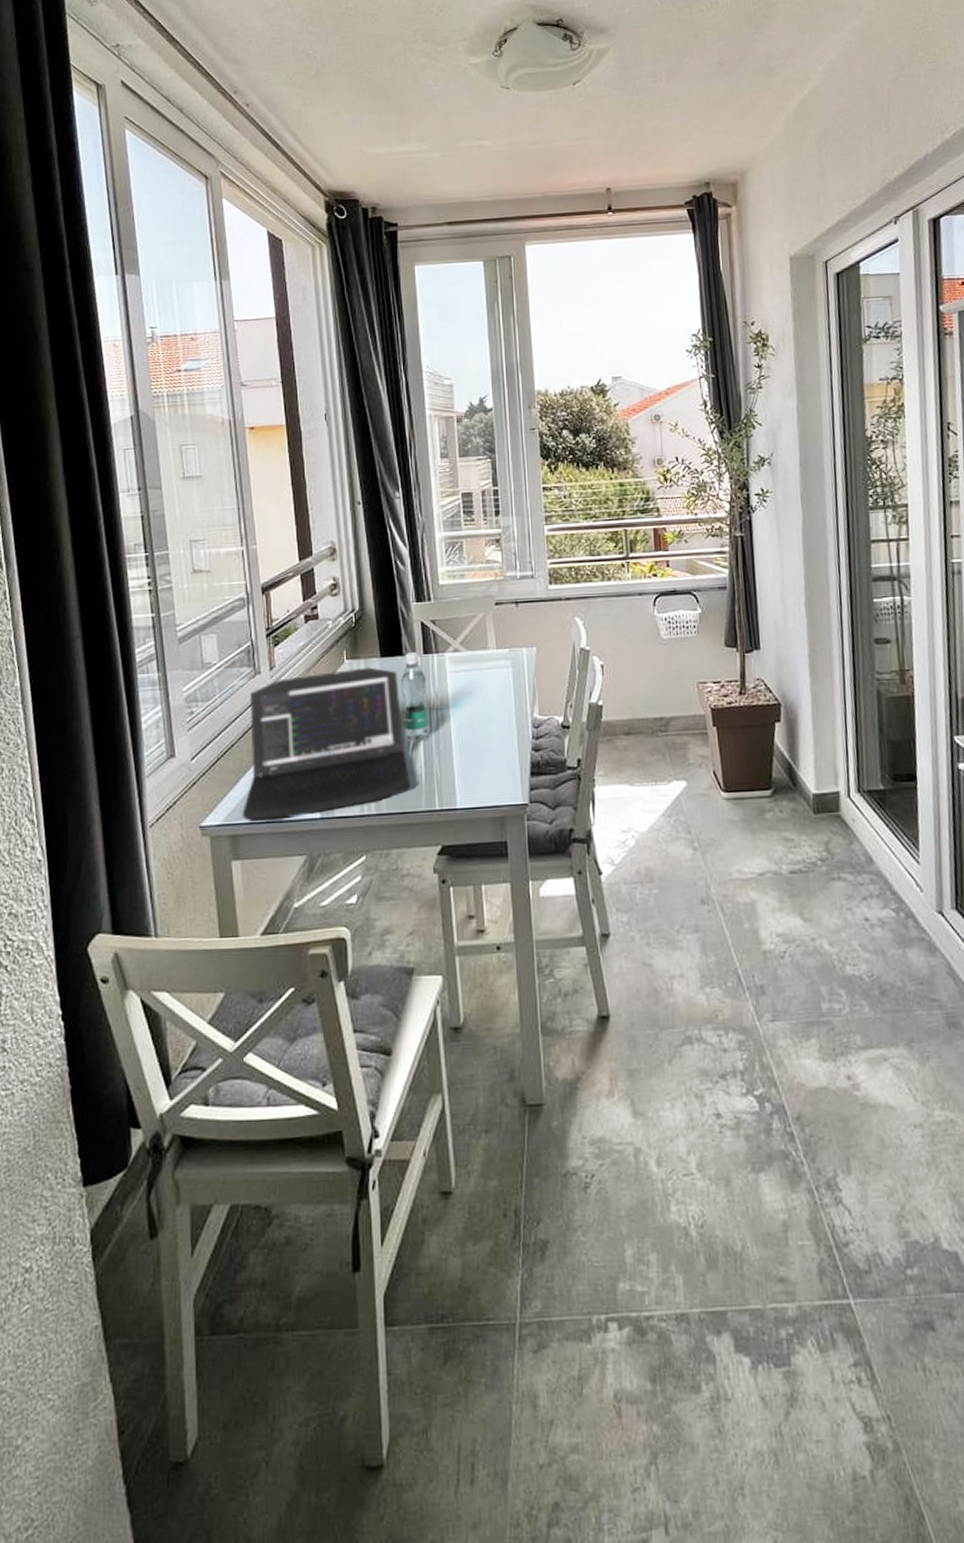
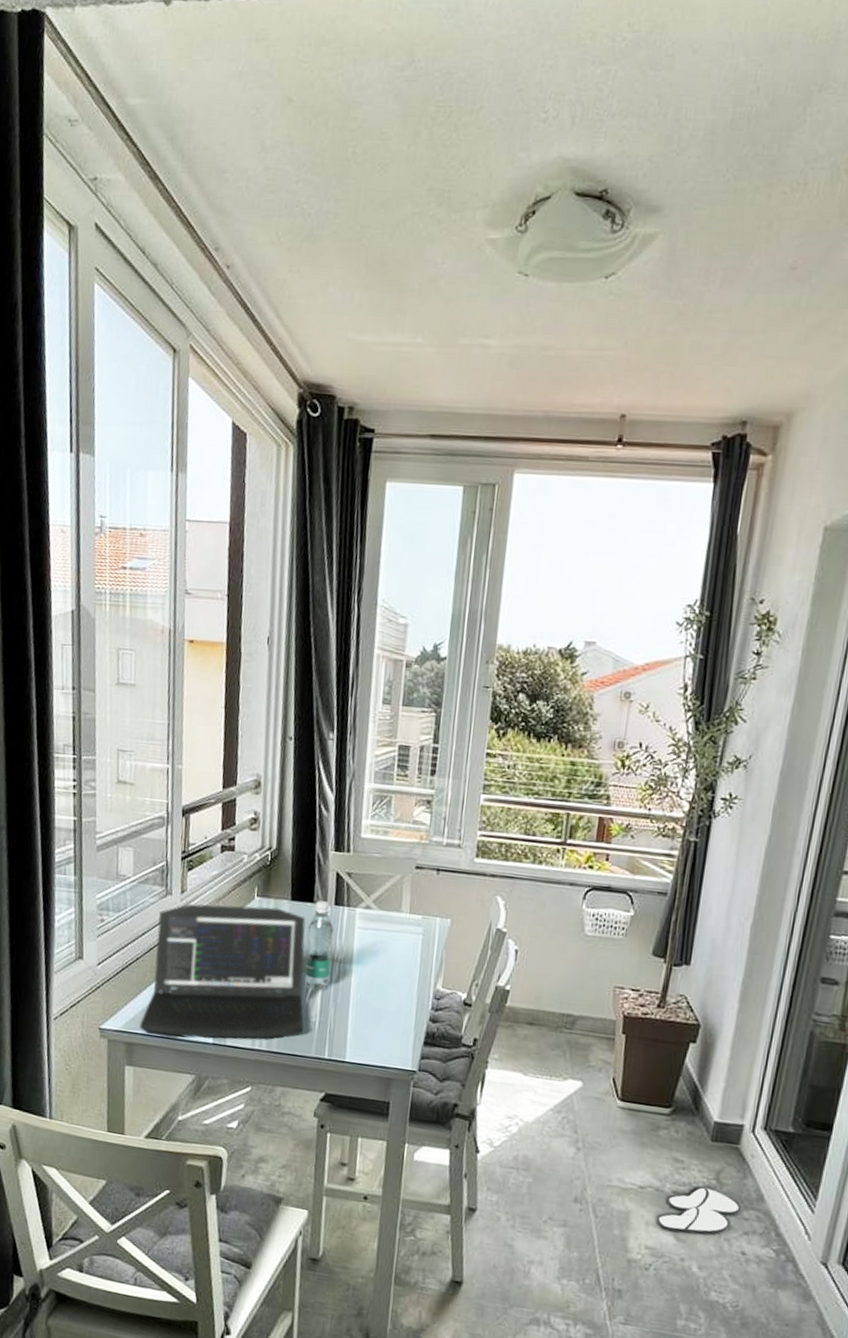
slippers: none [780,861,856,914] -> present [656,1186,742,1236]

